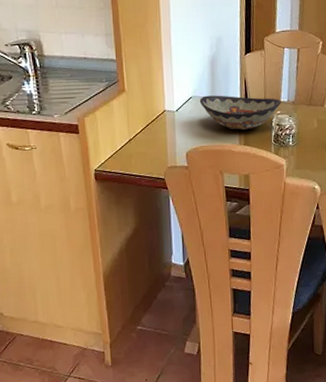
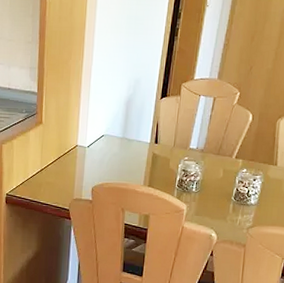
decorative bowl: present [199,95,282,130] -> none [110,135,191,172]

